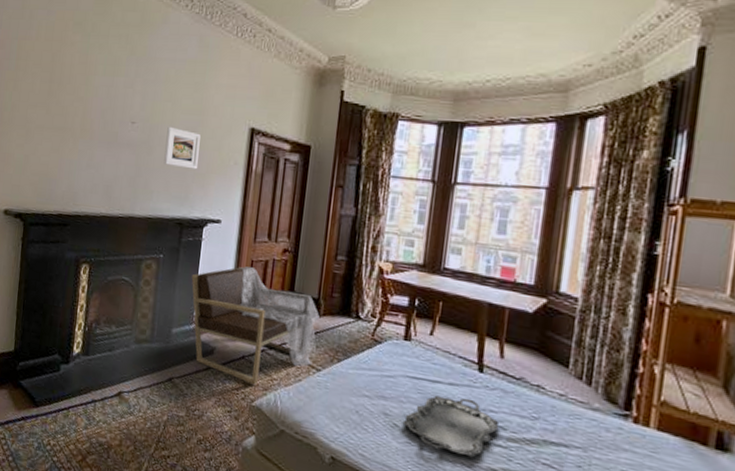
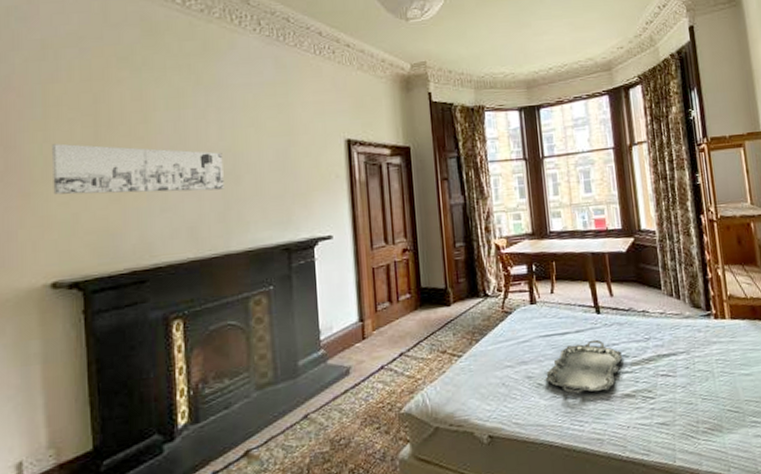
wall art: none [14,93,142,157] -> present [52,143,224,195]
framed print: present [164,126,201,170] -> none [254,151,297,192]
armchair: present [191,266,320,385] -> none [310,275,453,392]

